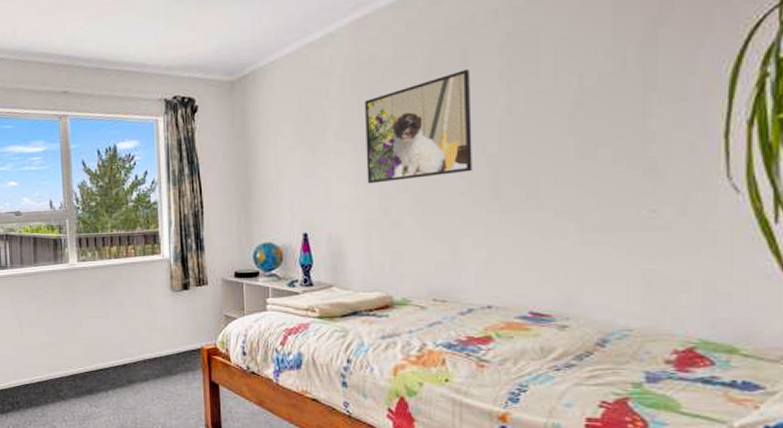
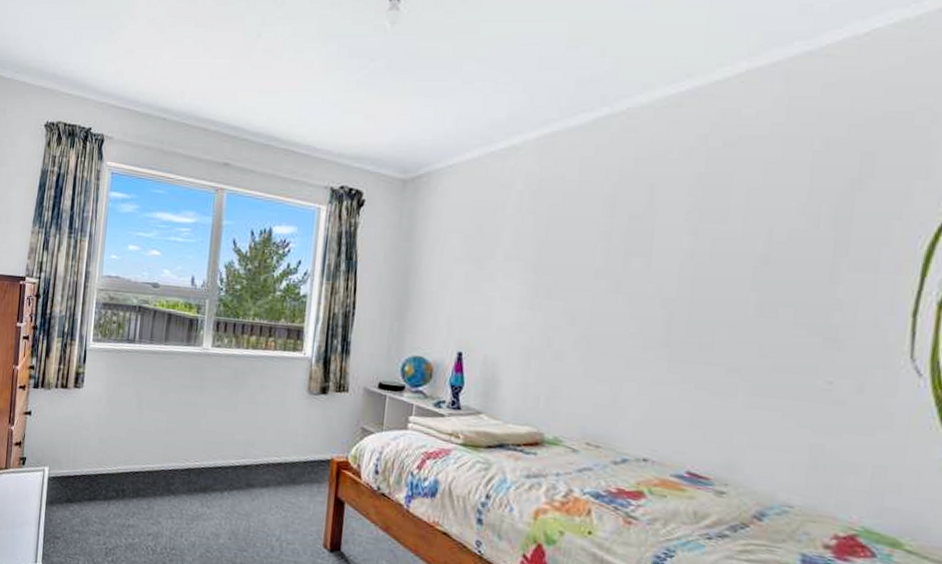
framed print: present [365,70,472,184] -> none [533,205,656,313]

